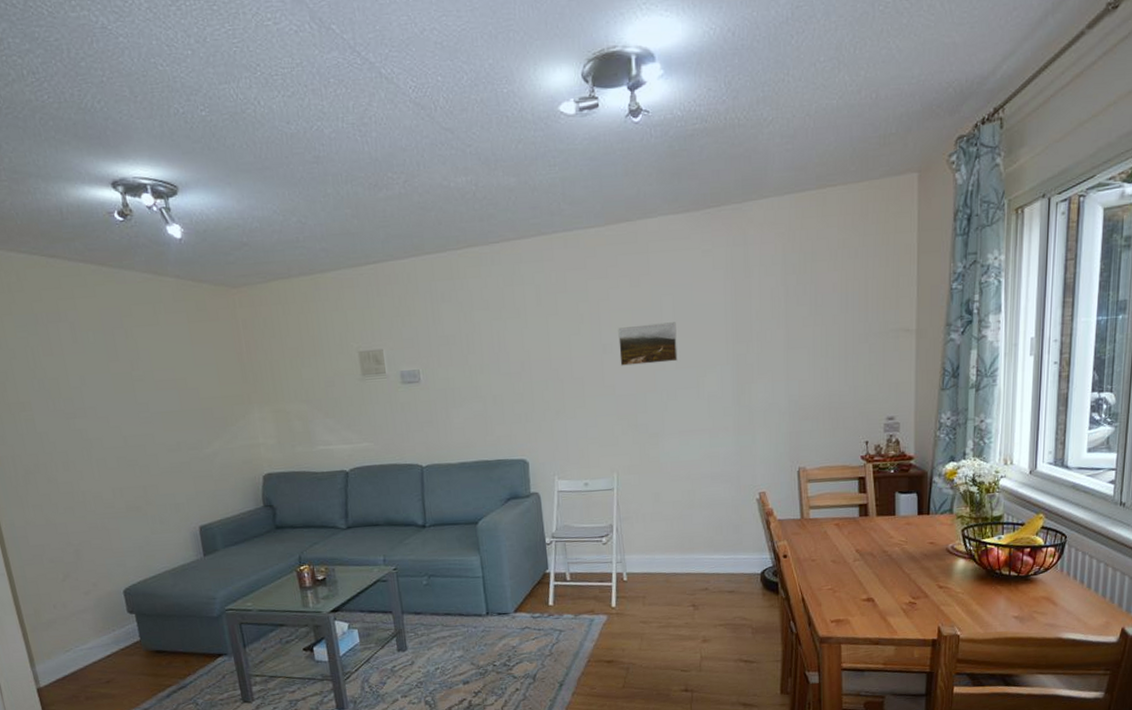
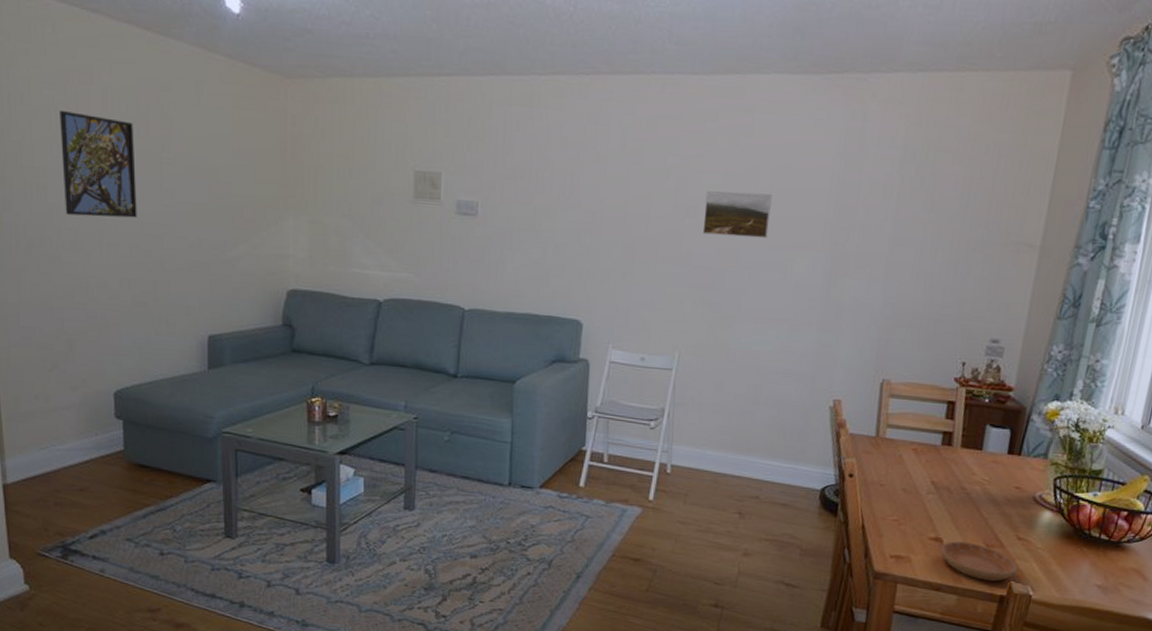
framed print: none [35,348,119,440] -> present [59,109,137,218]
saucer: none [874,597,943,630] -> present [940,541,1018,582]

